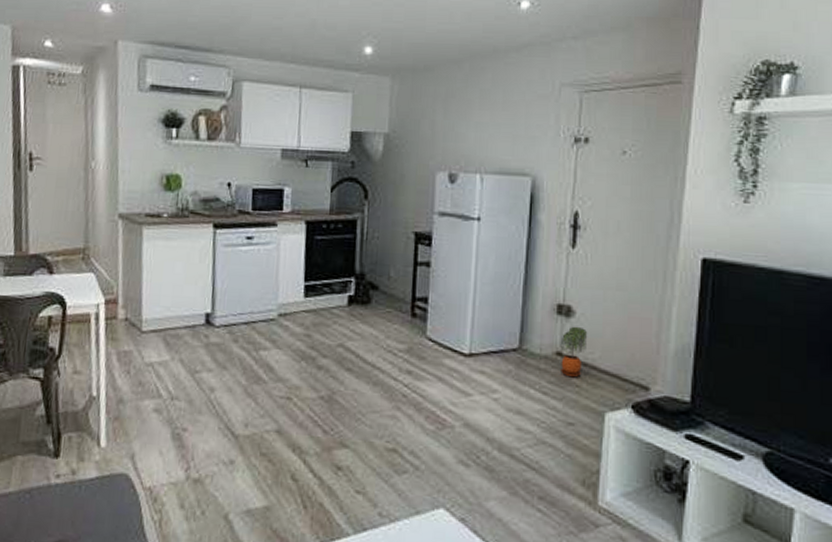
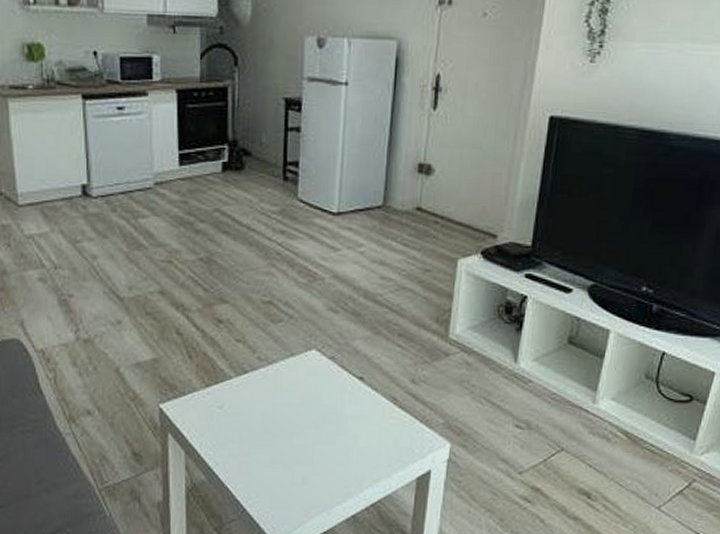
potted plant: present [560,326,588,378] -> none [420,183,446,230]

